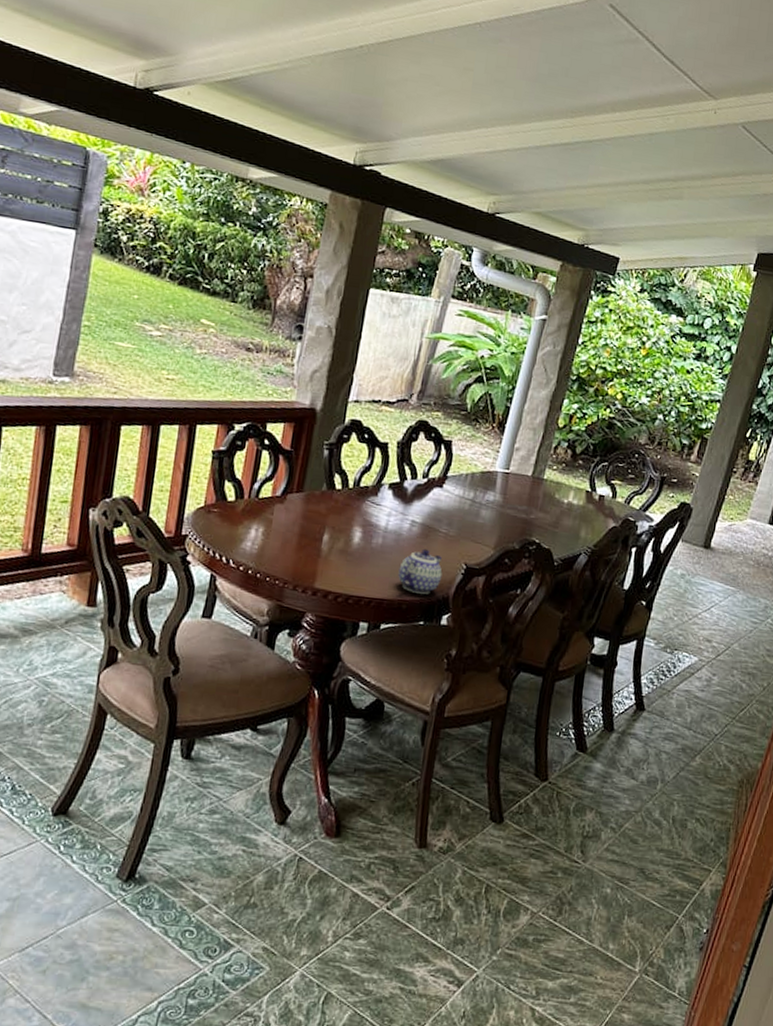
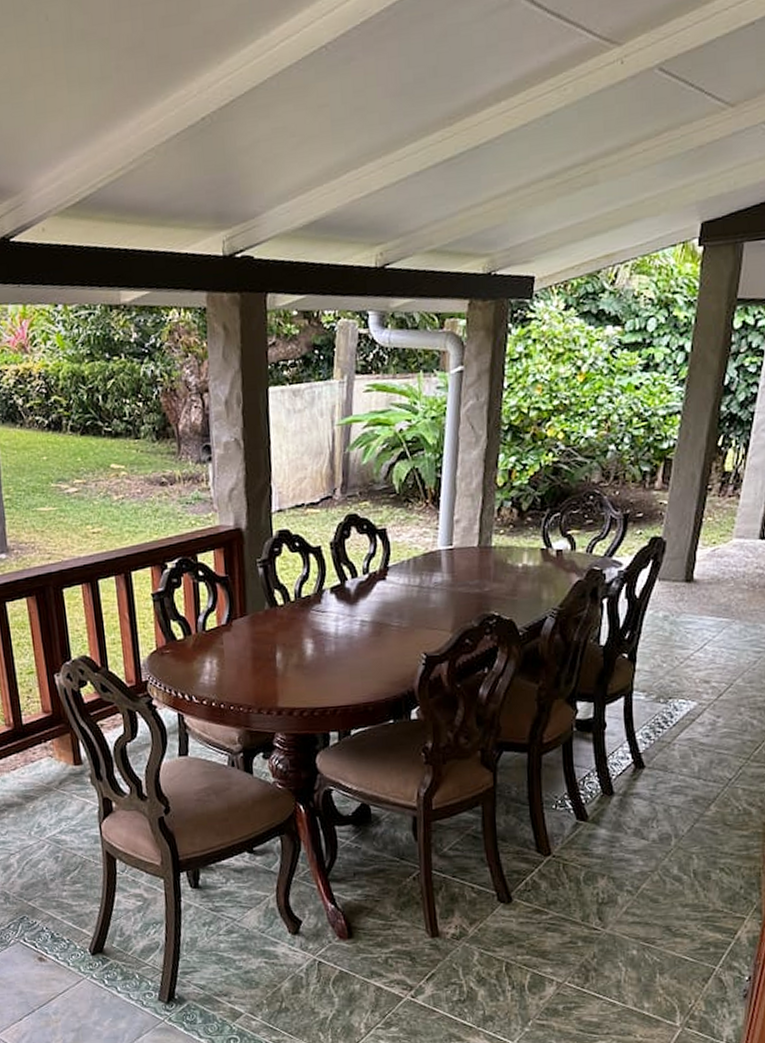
teapot: present [398,548,443,594] -> none [357,646,403,693]

